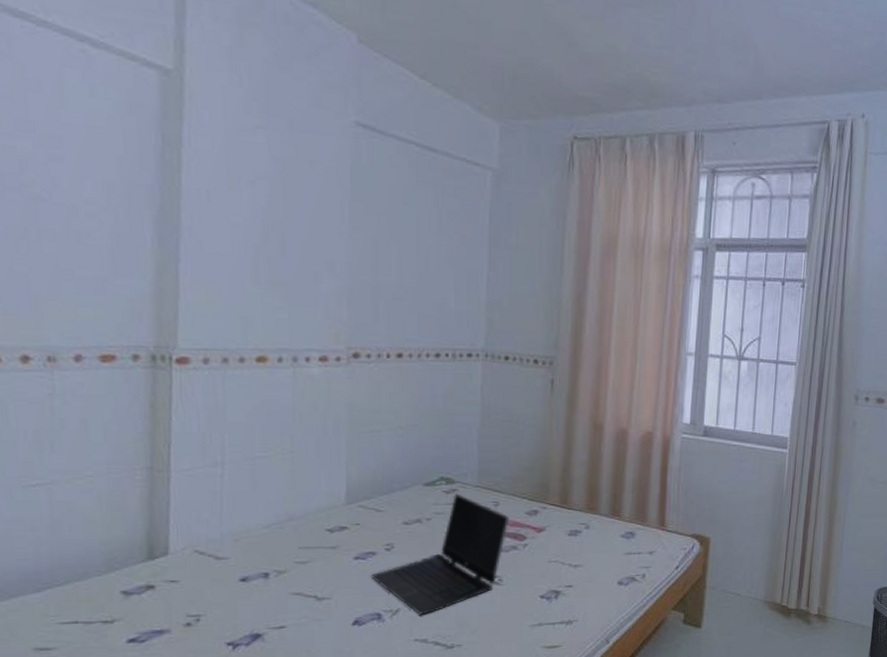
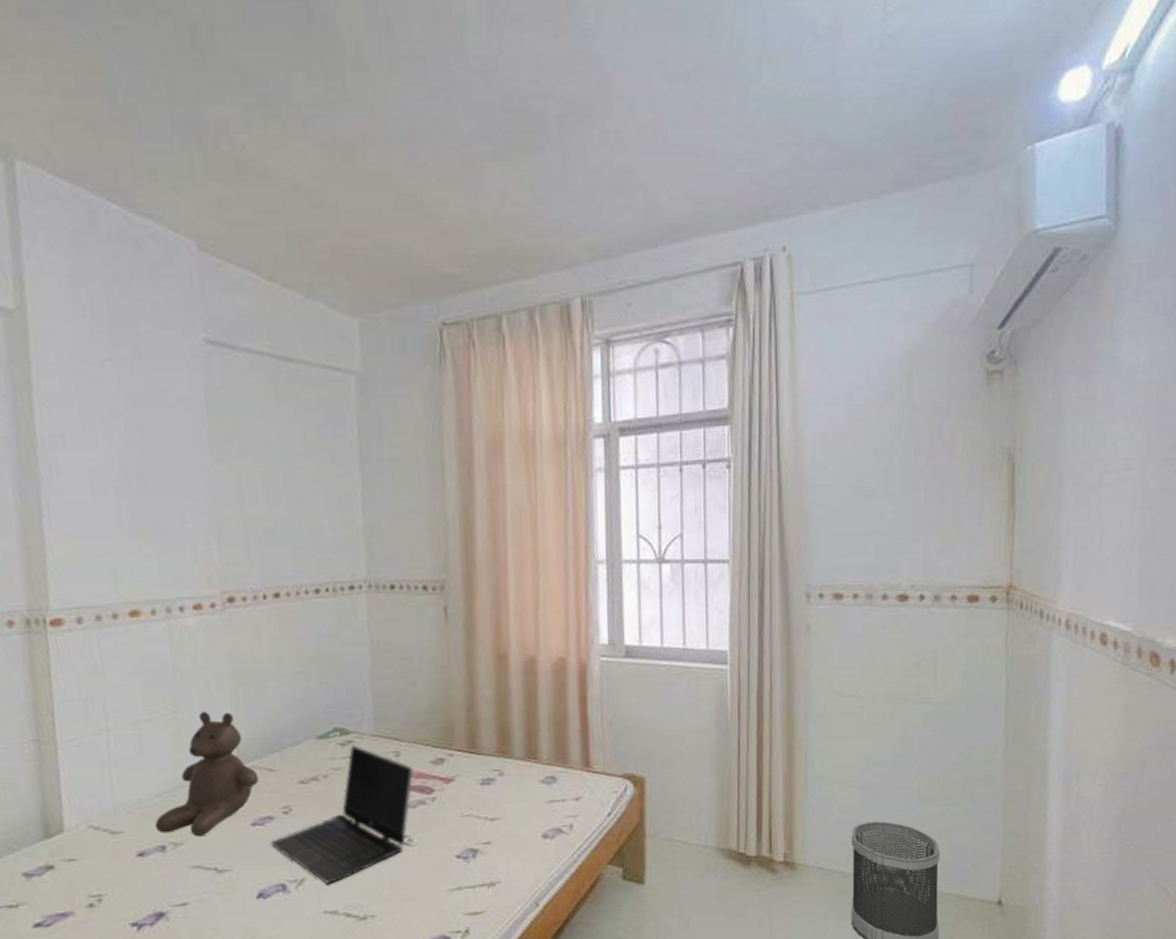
teddy bear: none [260,454,366,567] -> present [155,711,259,837]

